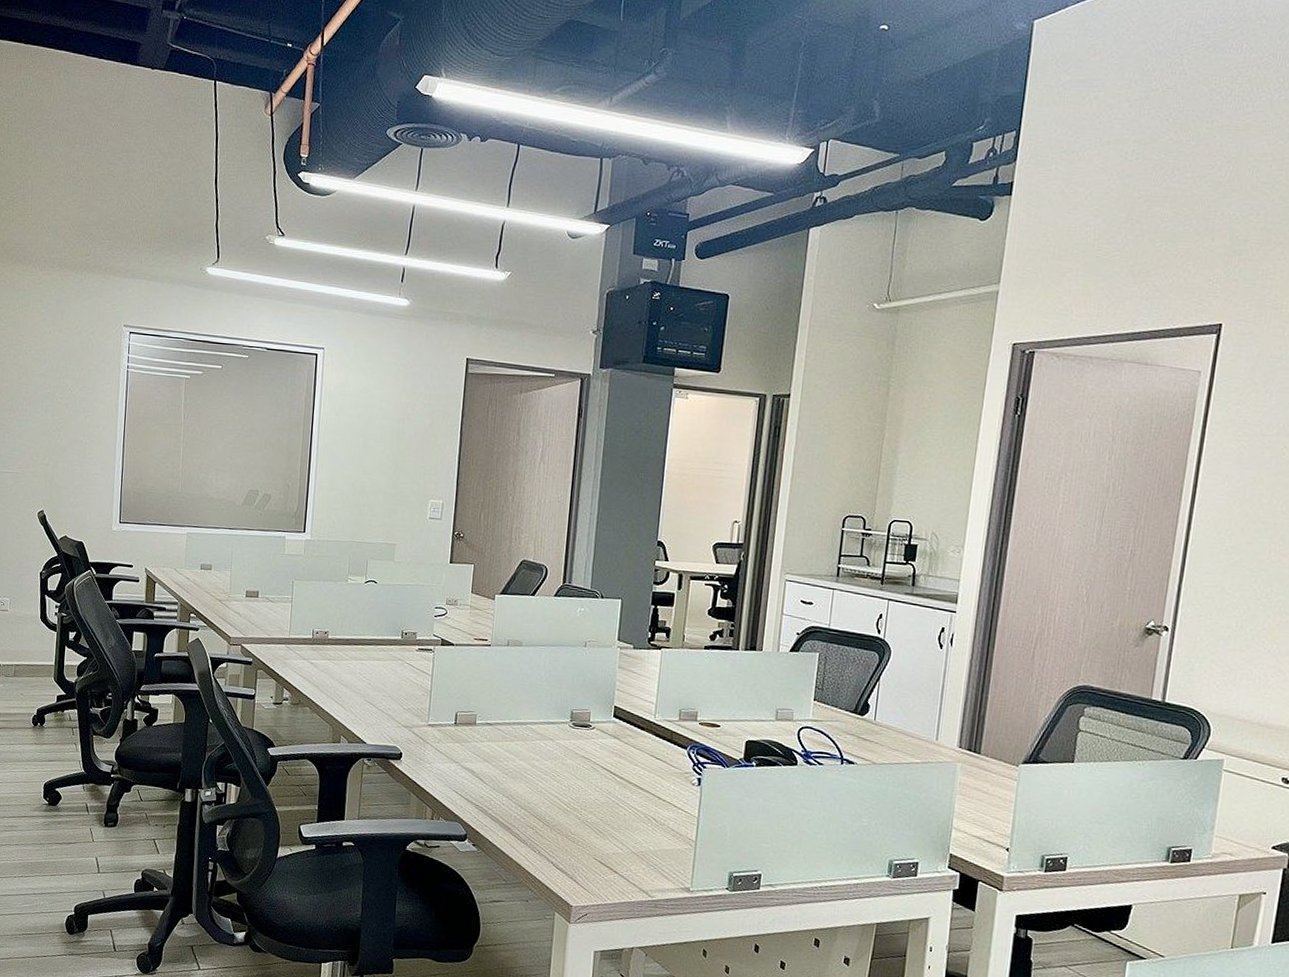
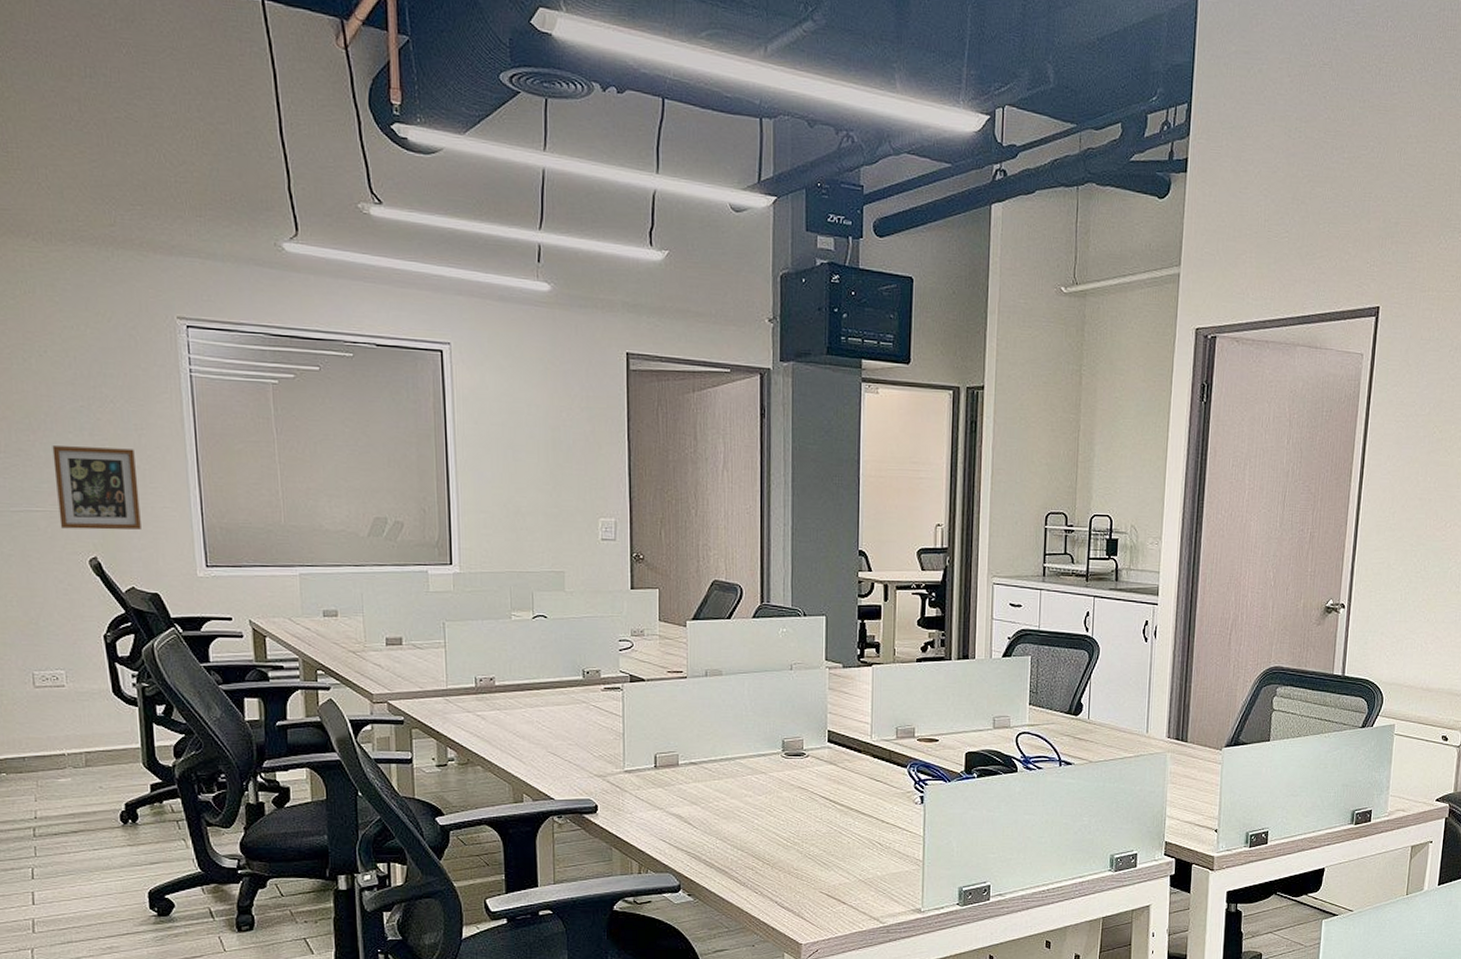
picture frame: none [22,422,80,490] -> present [52,446,141,530]

